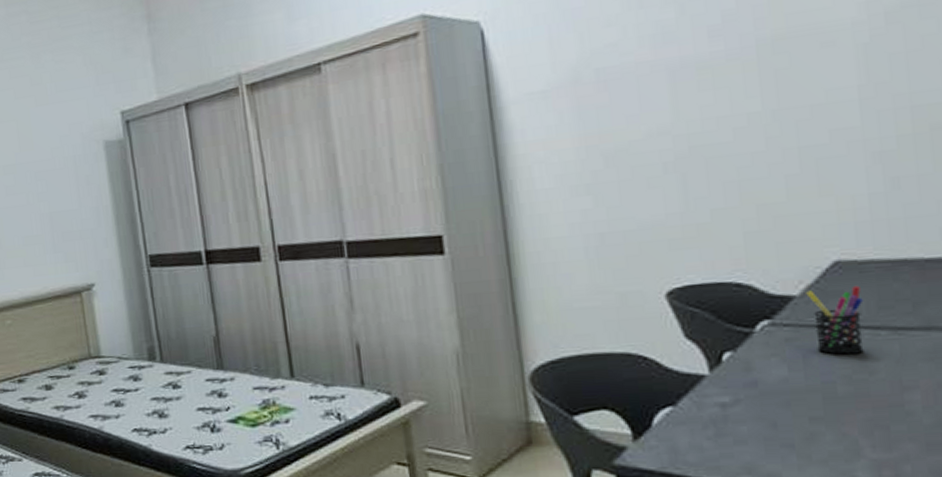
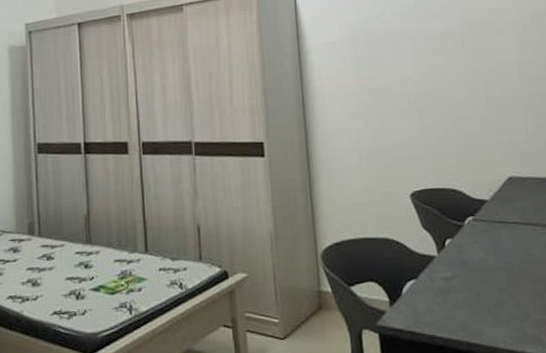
pen holder: present [806,285,864,355] -> none [493,194,528,243]

